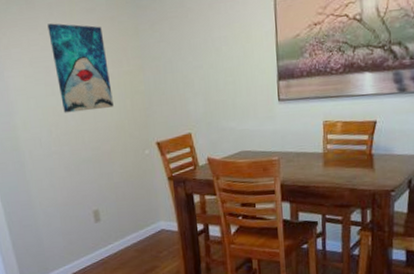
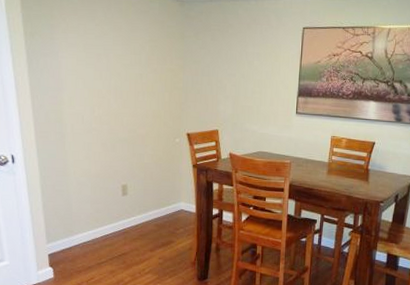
wall art: present [47,23,114,113] -> none [104,17,154,98]

